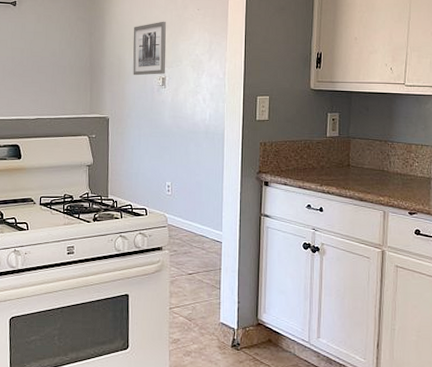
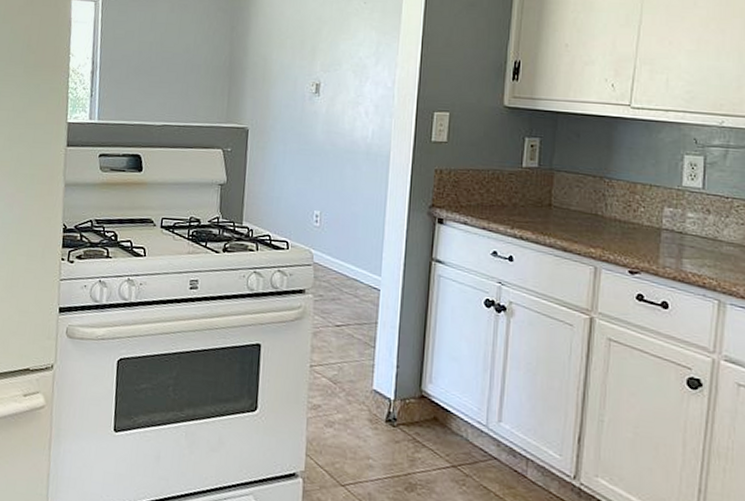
wall art: present [133,21,166,76] -> none [280,15,324,80]

